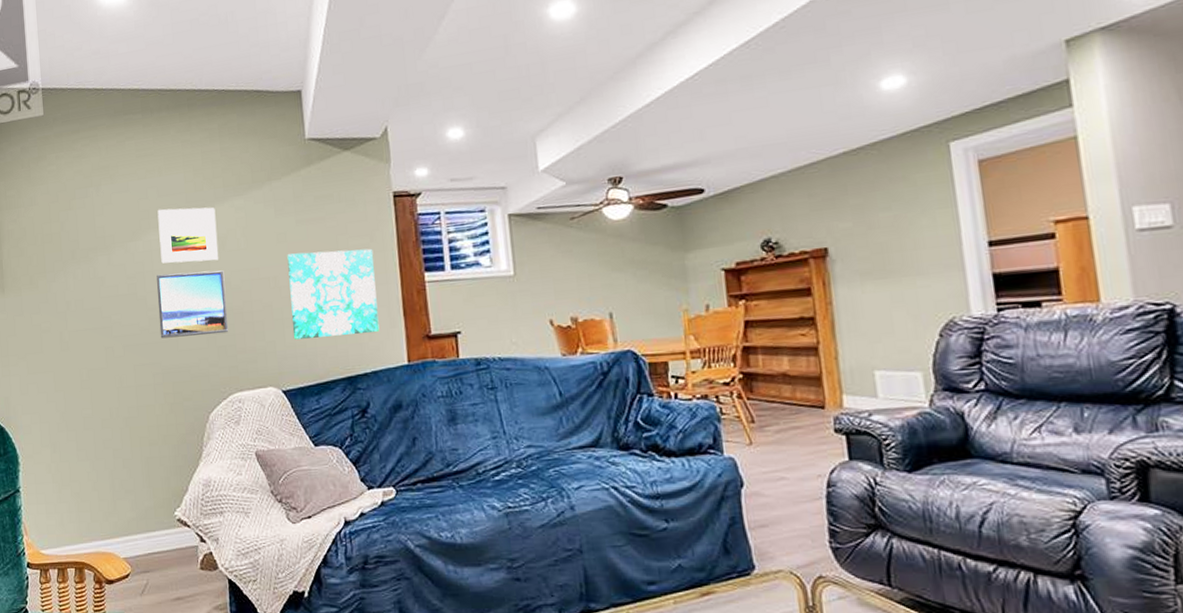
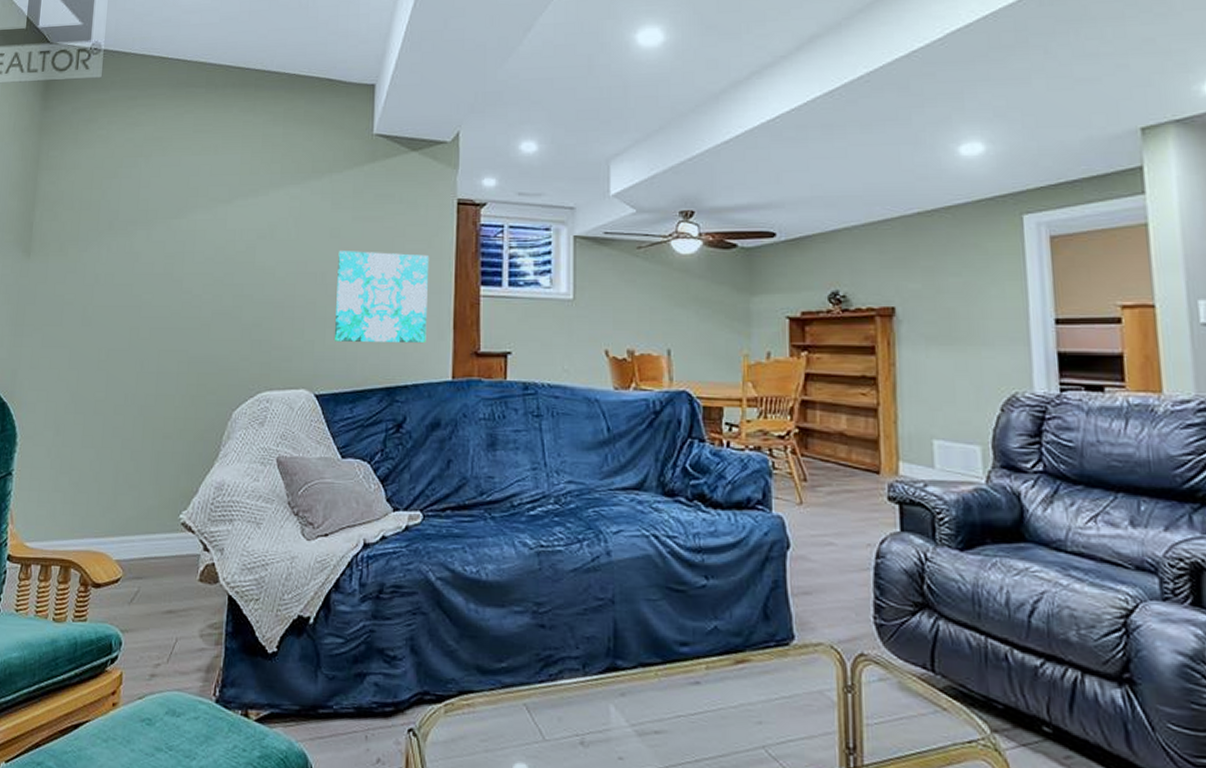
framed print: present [156,270,229,339] -> none [191,256,270,327]
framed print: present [157,207,219,264] -> none [204,188,269,249]

